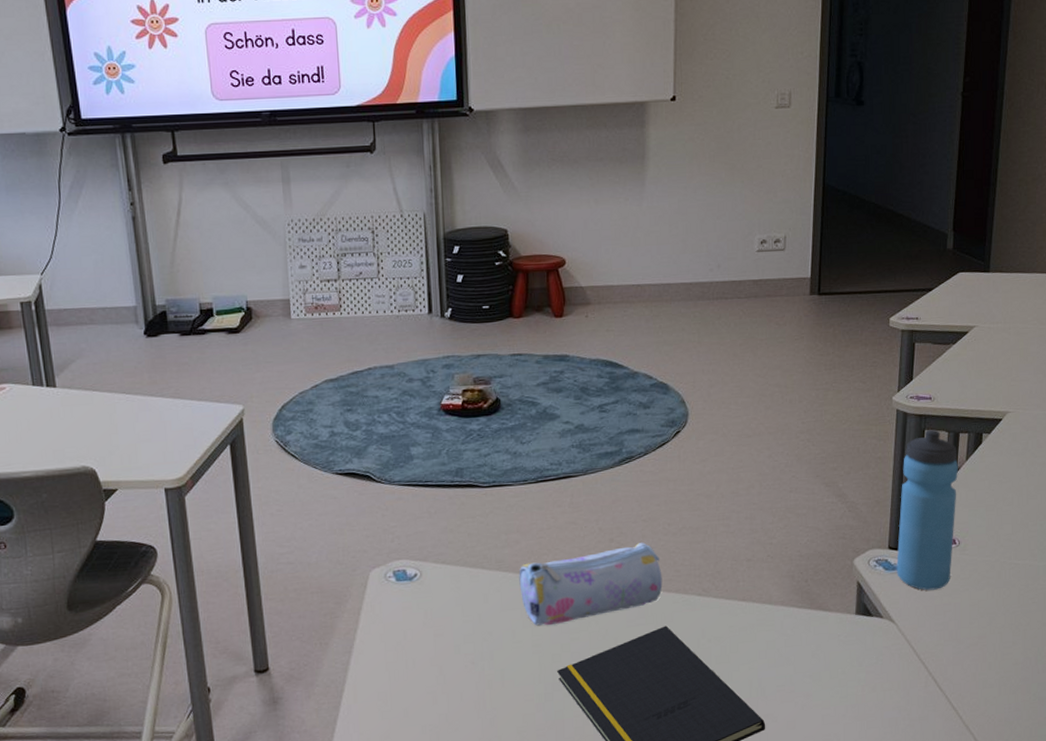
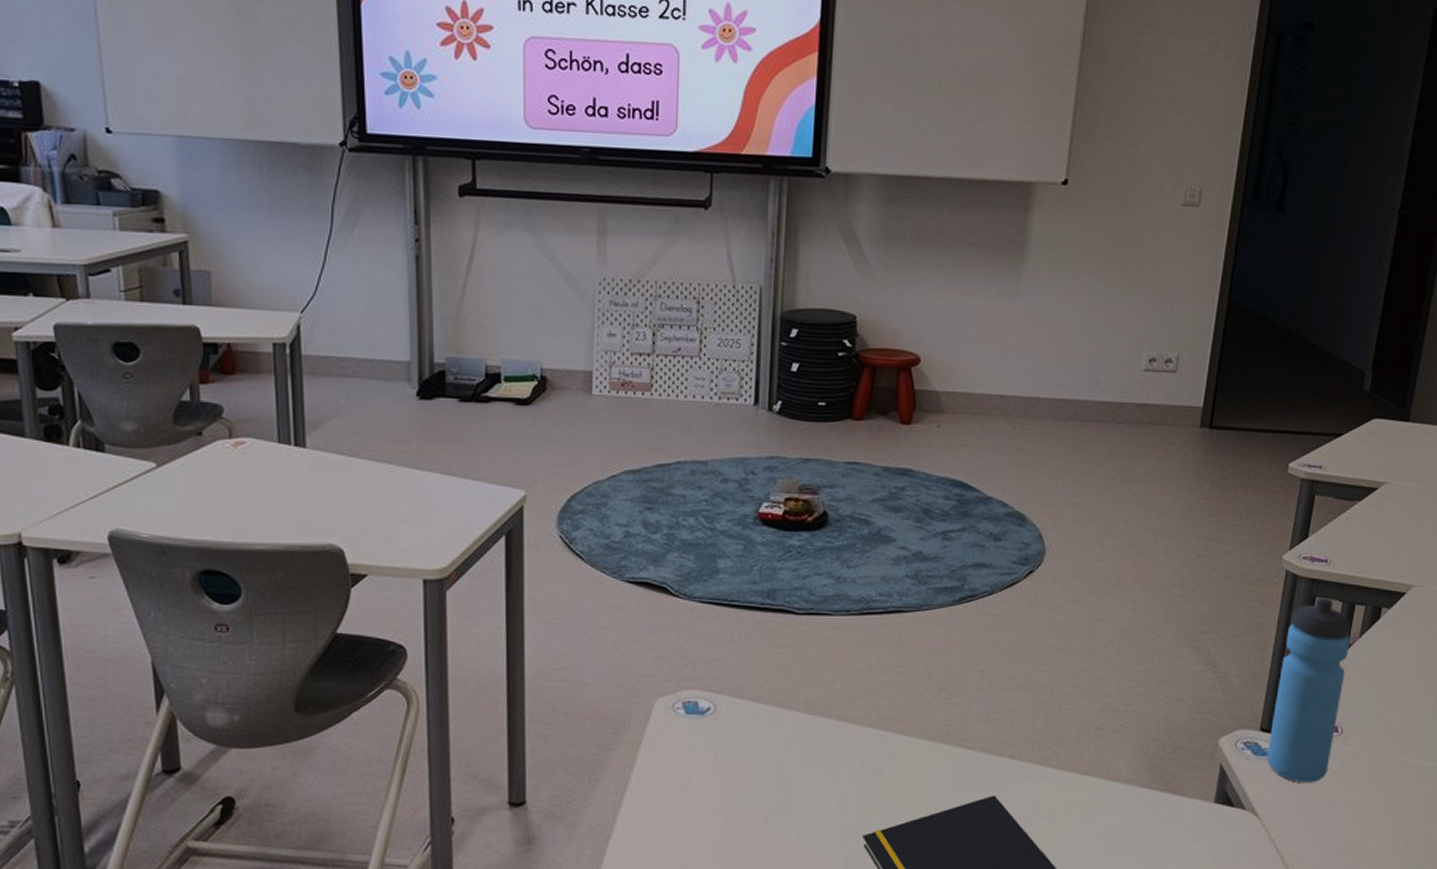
pencil case: present [519,542,663,626] -> none [828,696,996,781]

